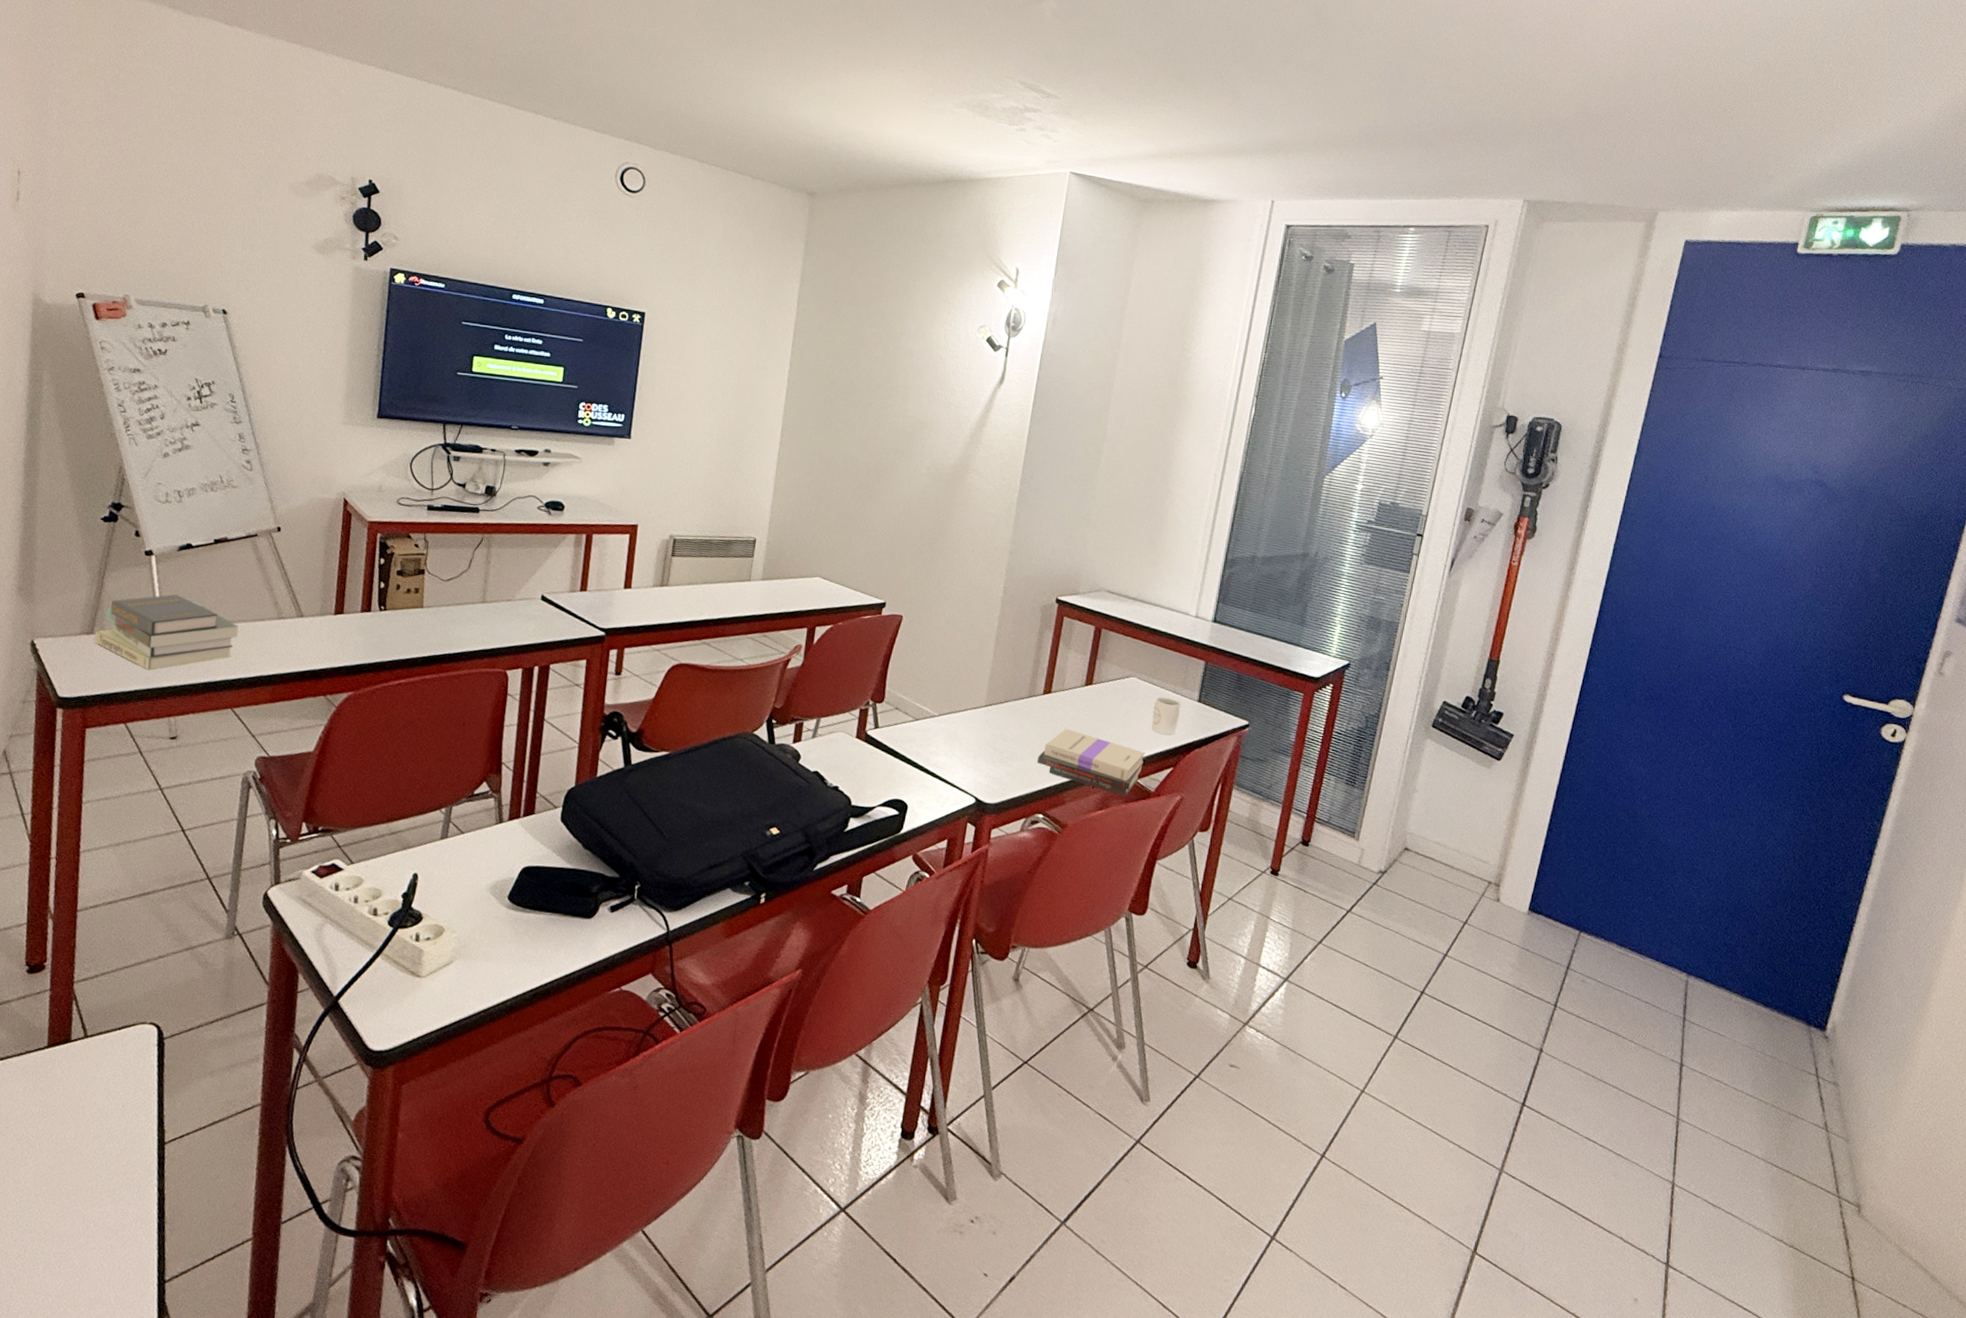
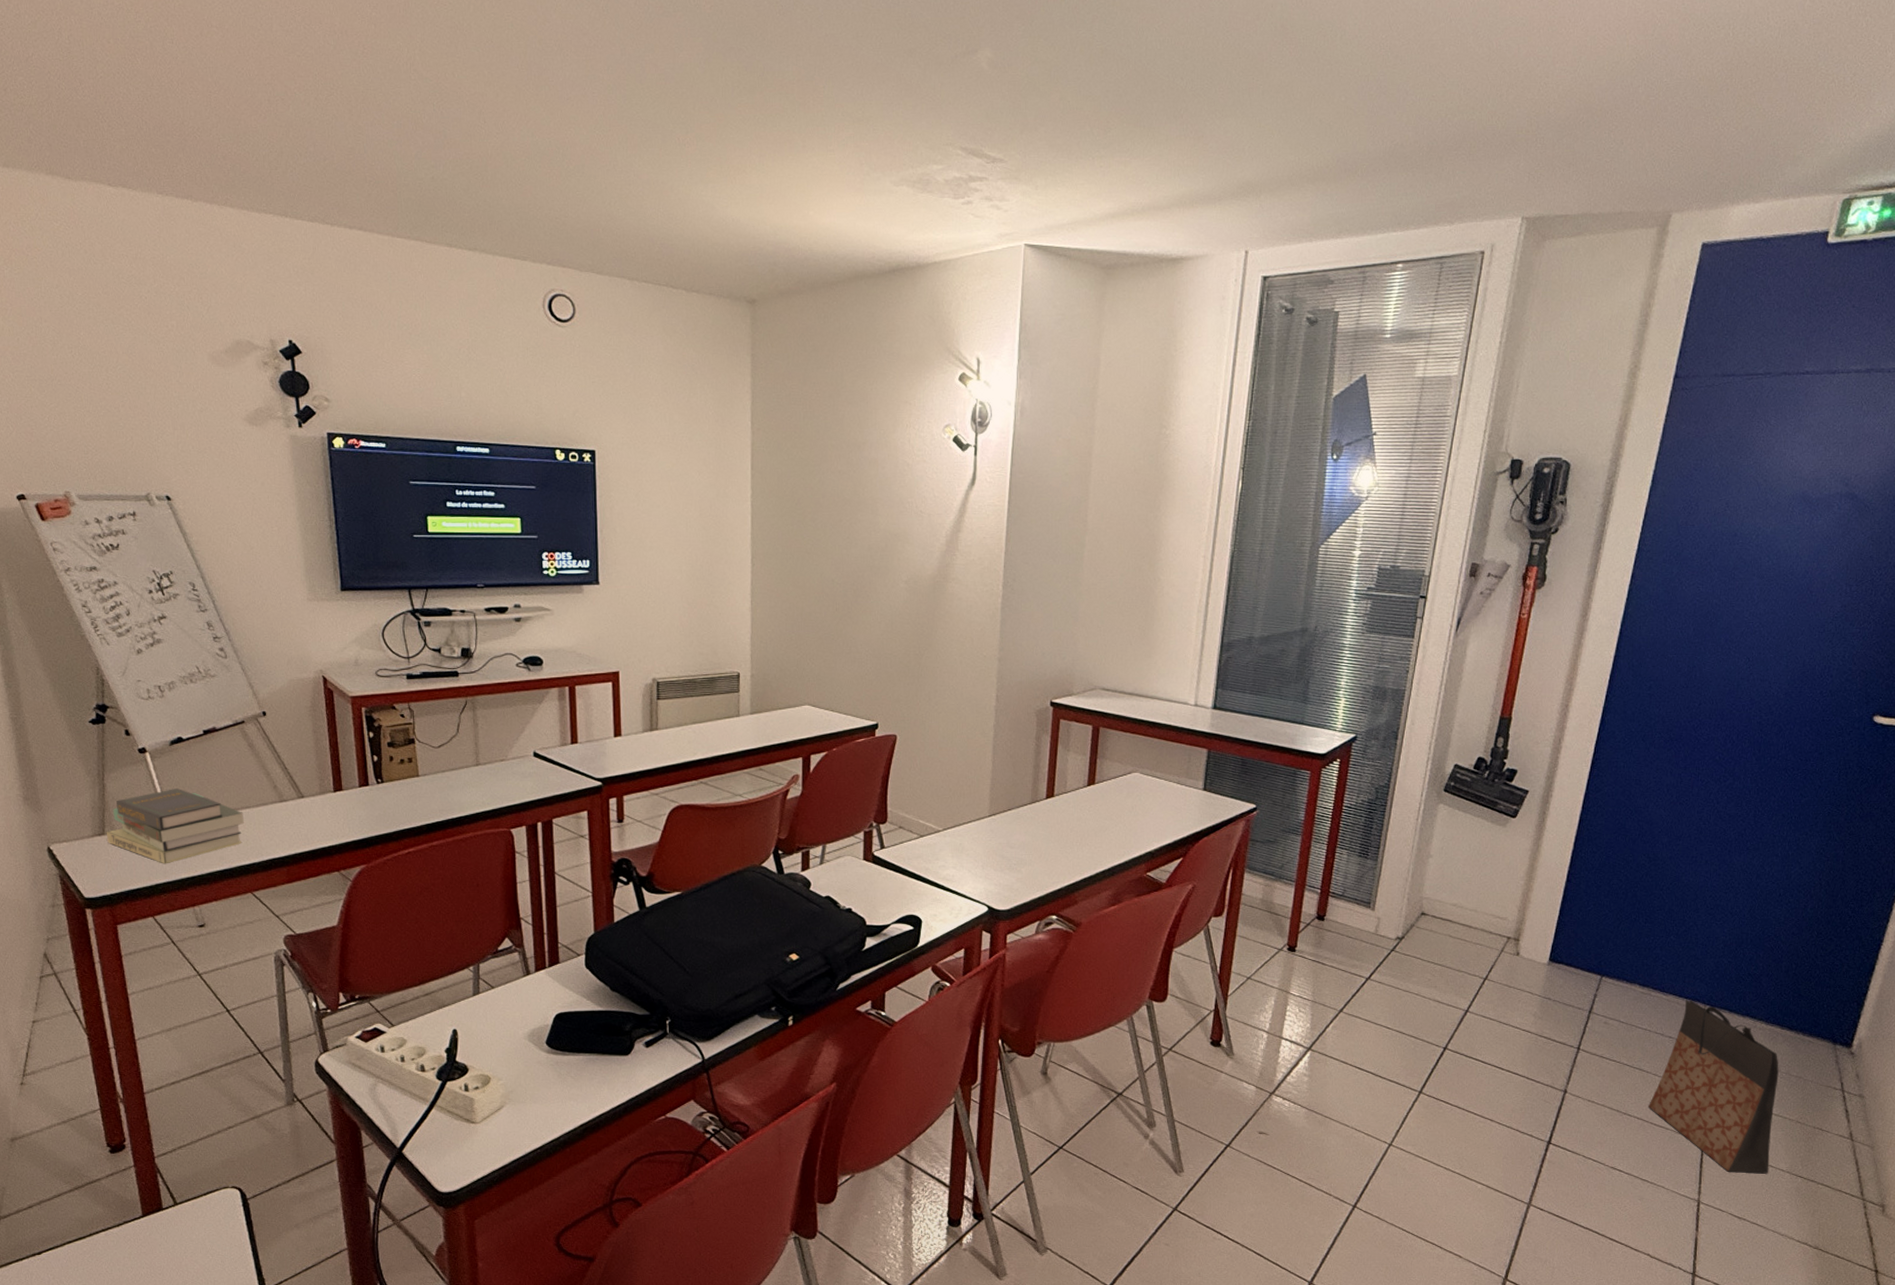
books: present [1037,729,1145,797] -> none [1045,830,1154,891]
mug: present [1152,696,1180,735] -> none [1157,789,1185,826]
bag: none [1624,964,1754,1160] -> present [1648,1000,1779,1174]

